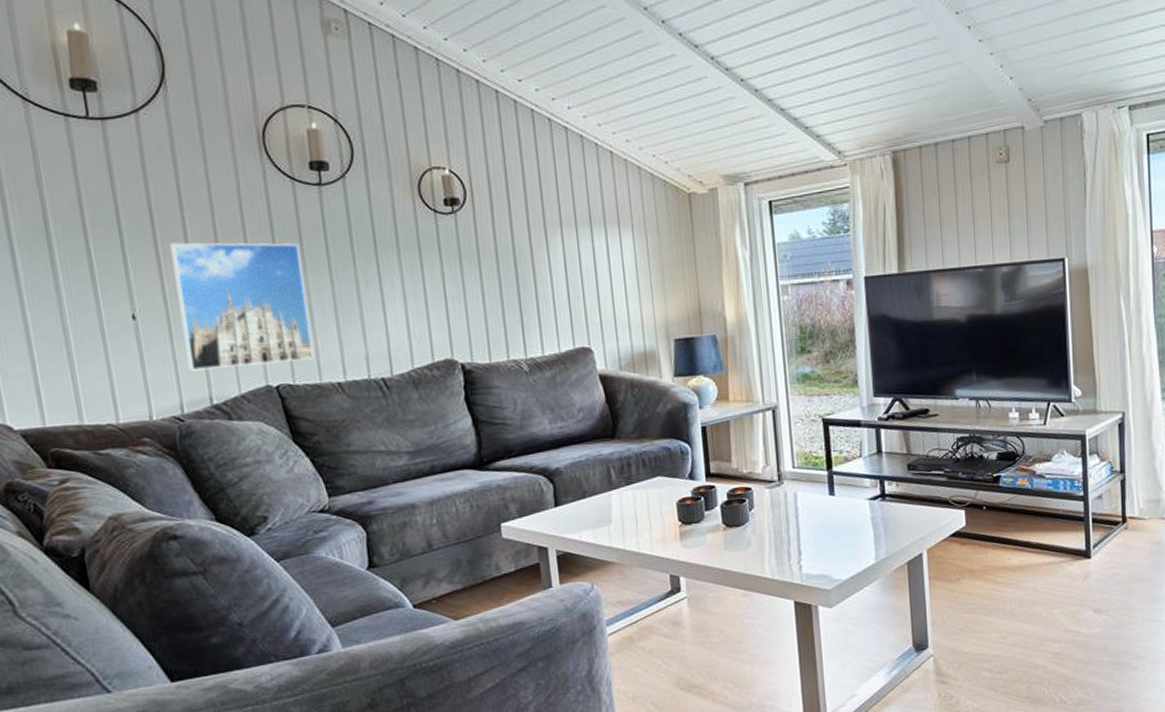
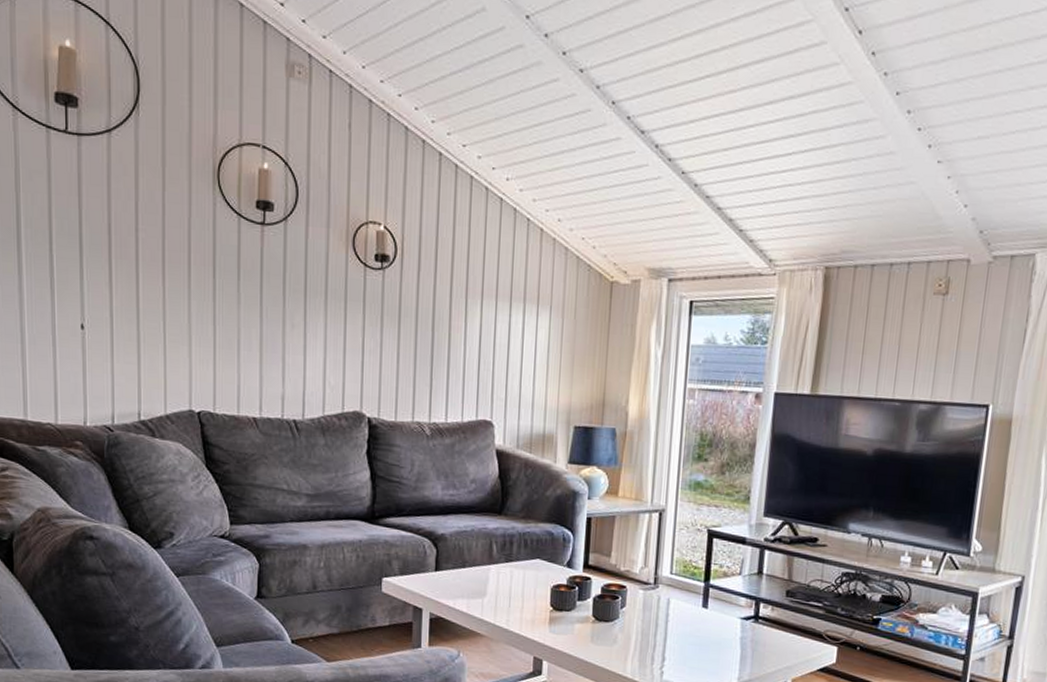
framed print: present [170,242,314,371] -> none [121,261,236,392]

